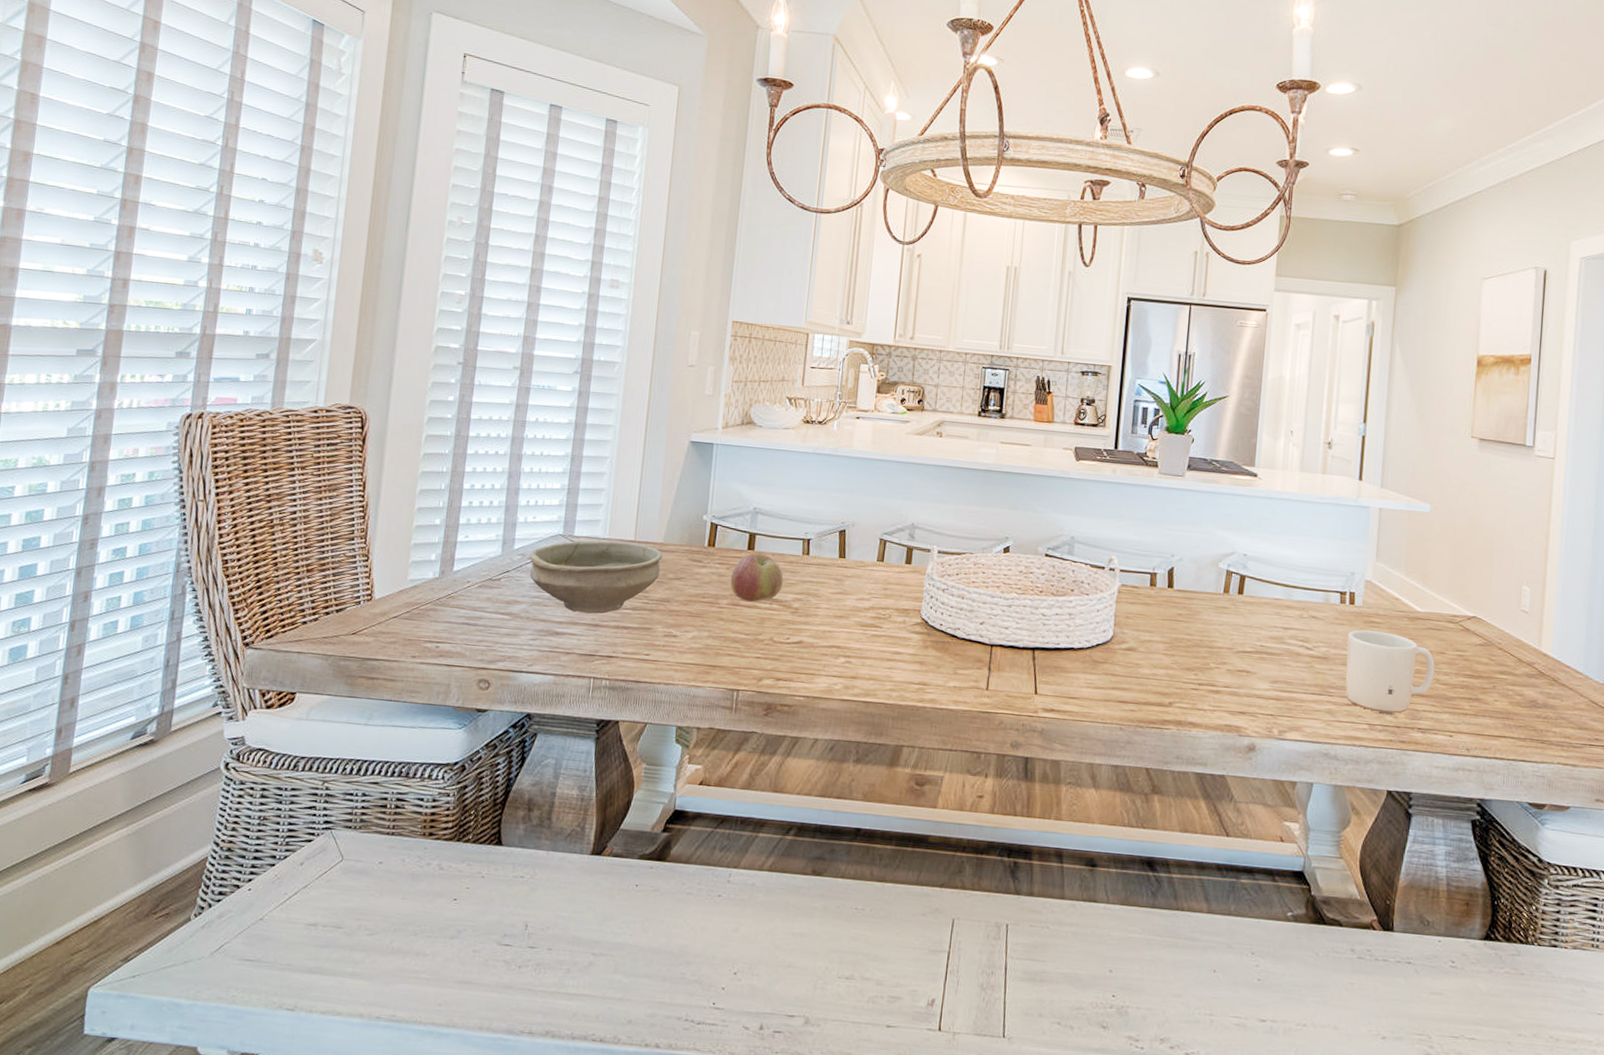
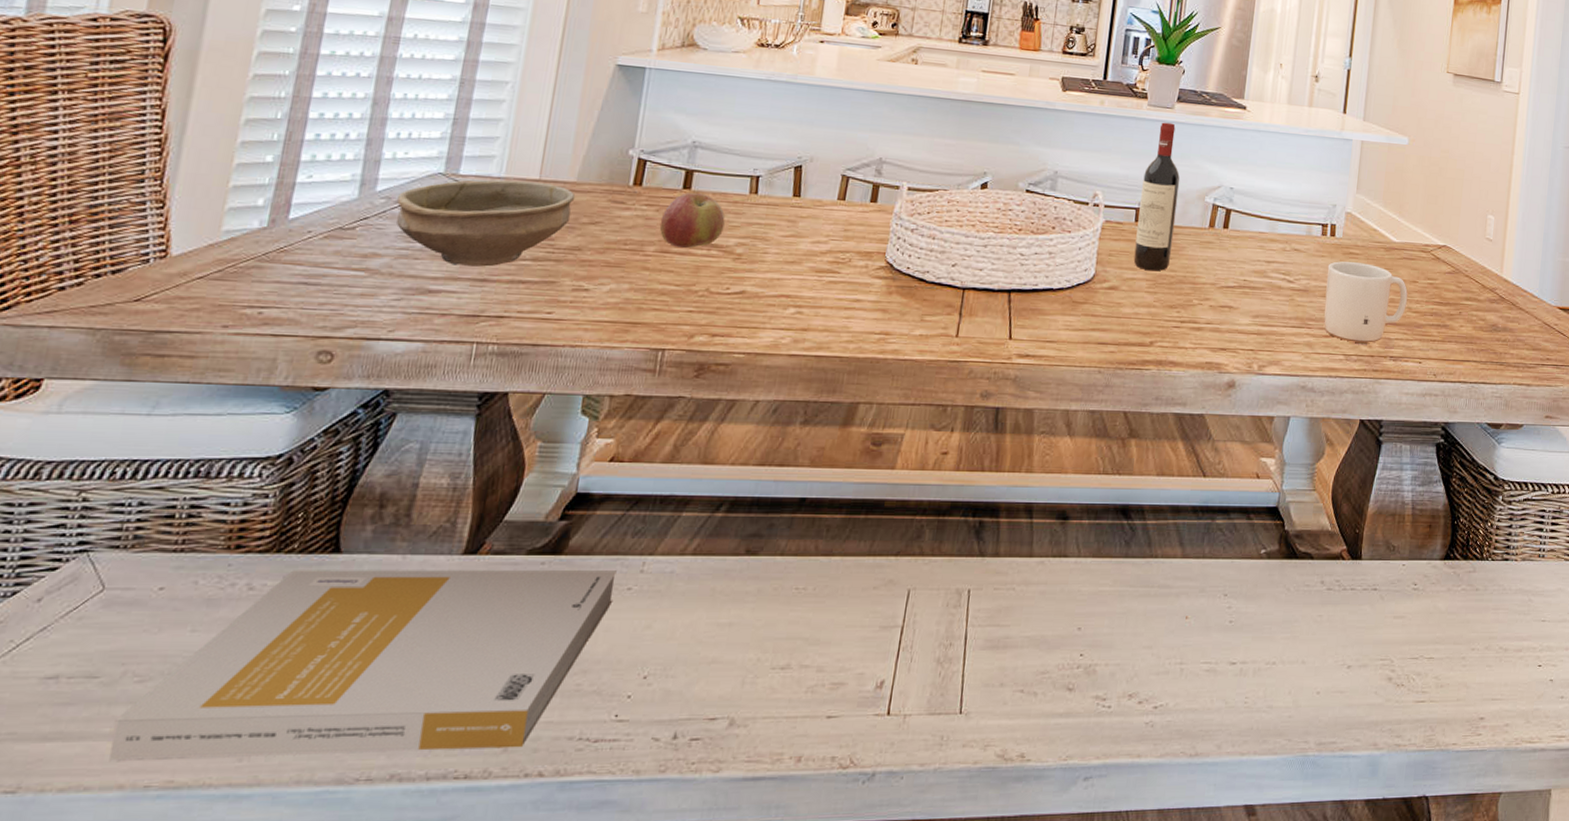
book: none [352,856,709,1022] -> present [109,570,617,761]
wine bottle: none [1150,490,1193,635] -> present [1133,122,1181,271]

